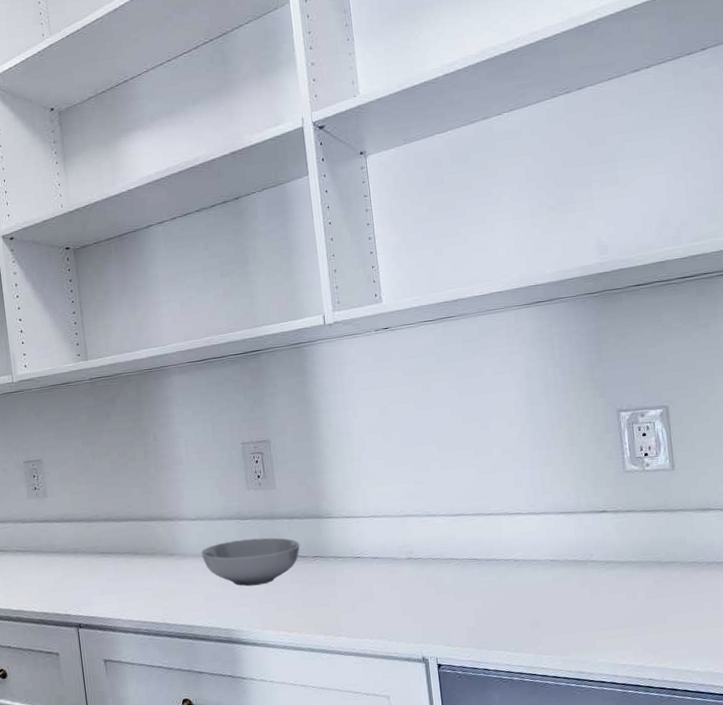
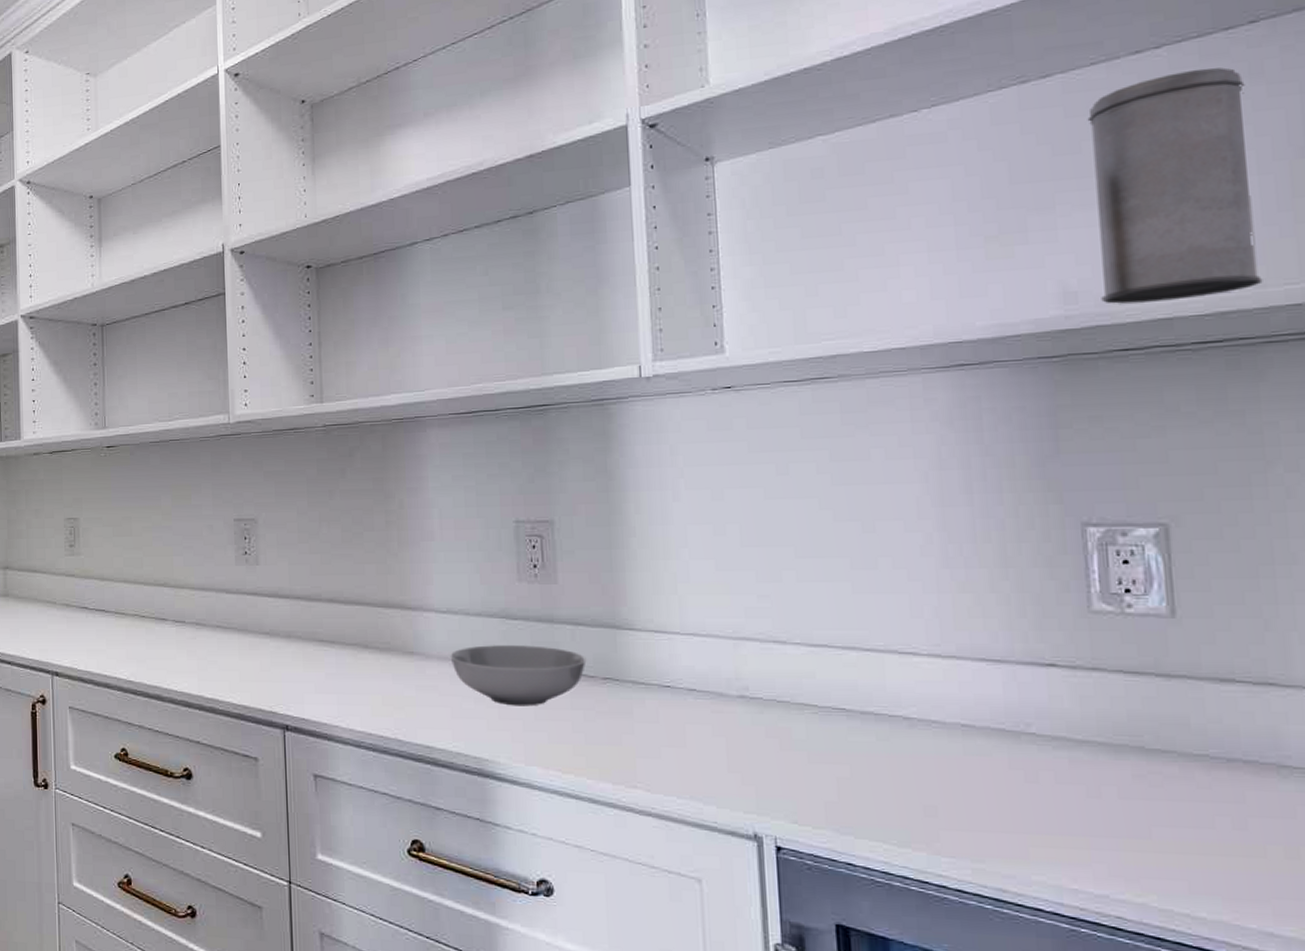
canister: none [608,82,716,253] -> present [1087,67,1263,304]

